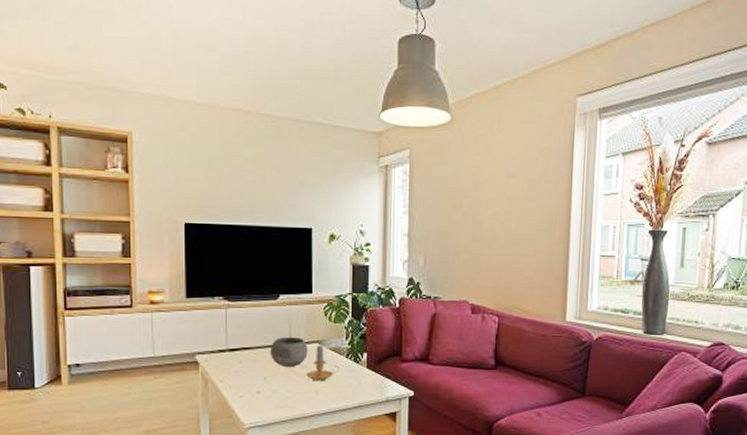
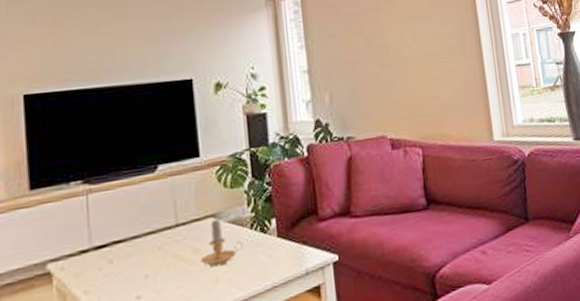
bowl: present [269,336,308,367] -> none [150,214,201,257]

